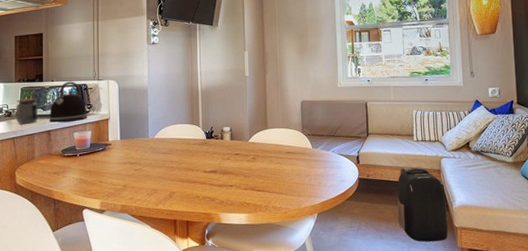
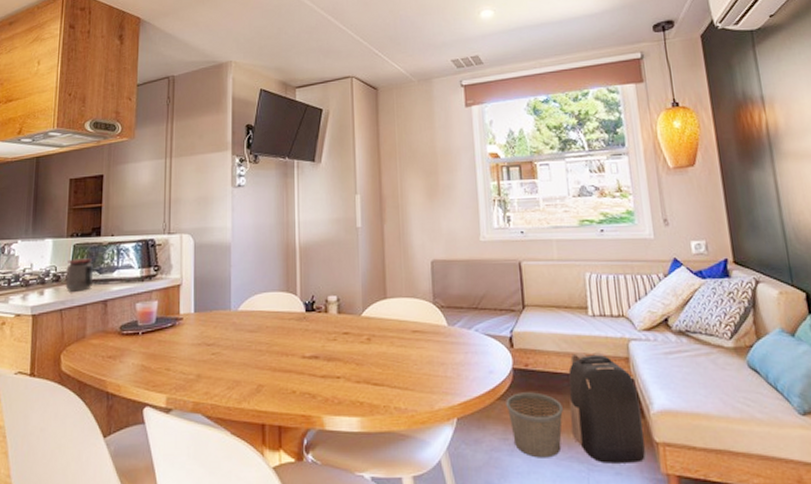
kettle: present [49,81,88,123] -> none [105,235,154,290]
basket: none [353,194,393,239] -> present [506,392,563,458]

